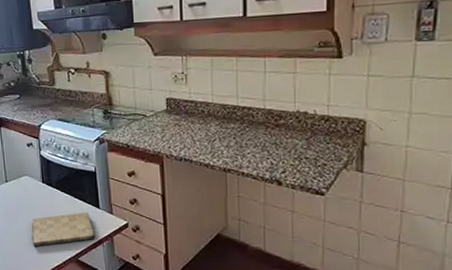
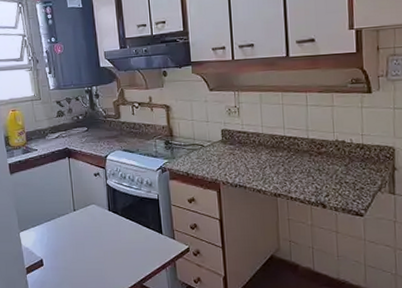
cutting board: present [32,212,95,246] -> none [98,238,158,273]

